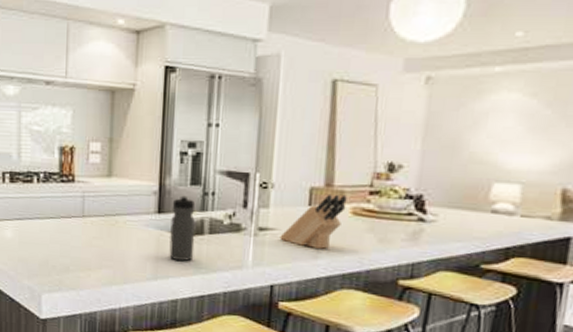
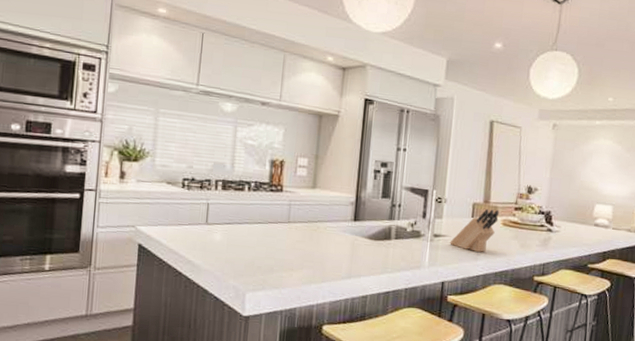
water bottle: present [169,195,196,262] -> none [362,206,385,263]

